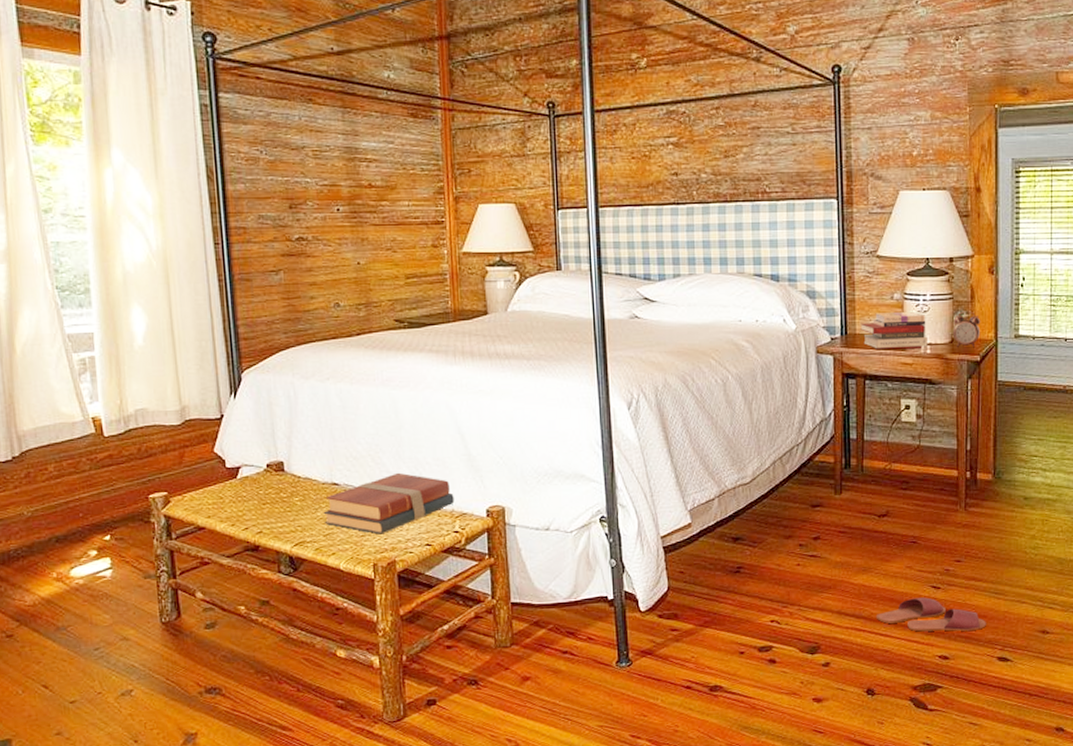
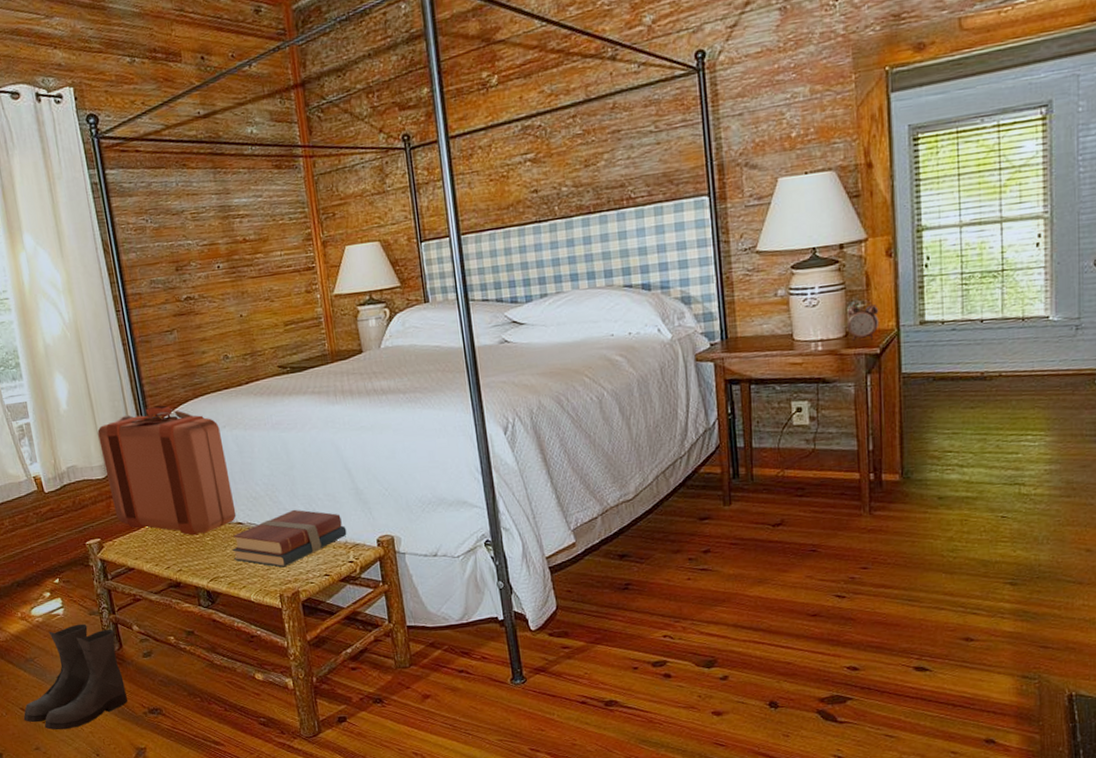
boot: none [45,588,180,712] -> present [23,623,128,730]
suitcase: none [177,350,332,495] -> present [97,405,237,536]
books: present [861,312,928,350] -> none [742,307,819,352]
slippers: present [876,597,986,632] -> none [775,607,900,643]

